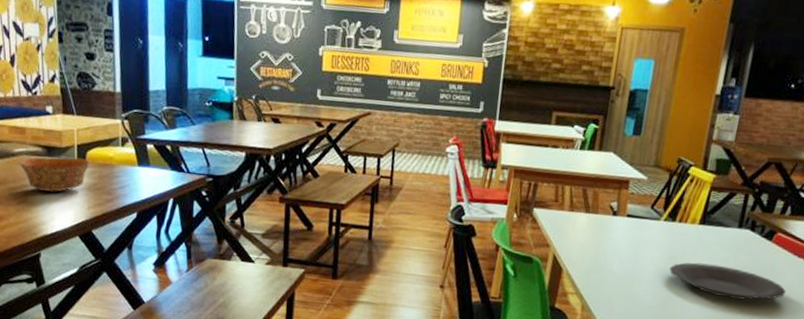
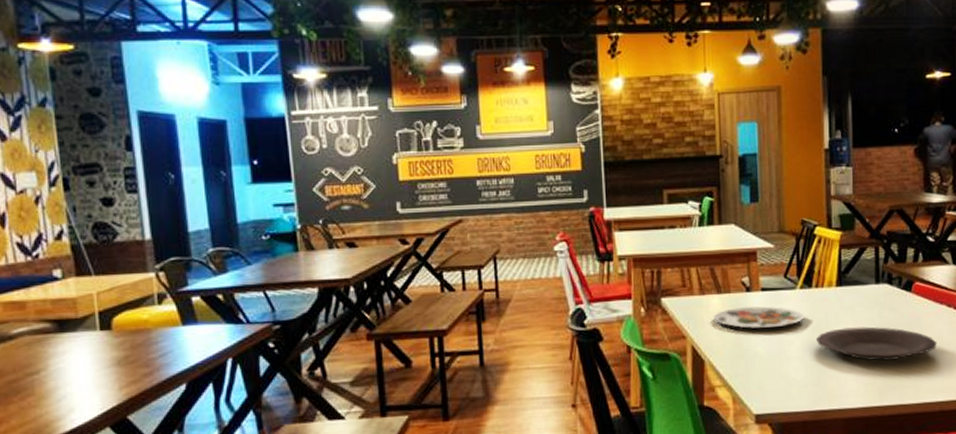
bowl: present [19,156,91,192] -> none [20,327,119,377]
plate: none [577,228,663,252] -> present [713,306,805,329]

